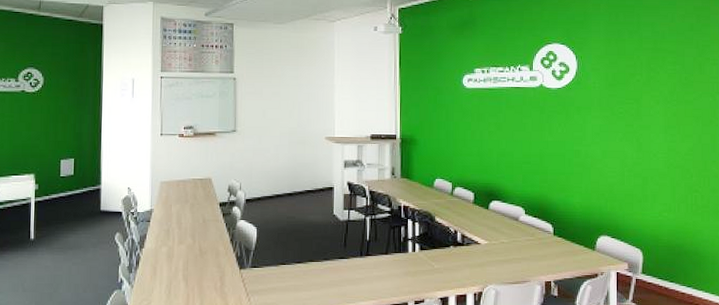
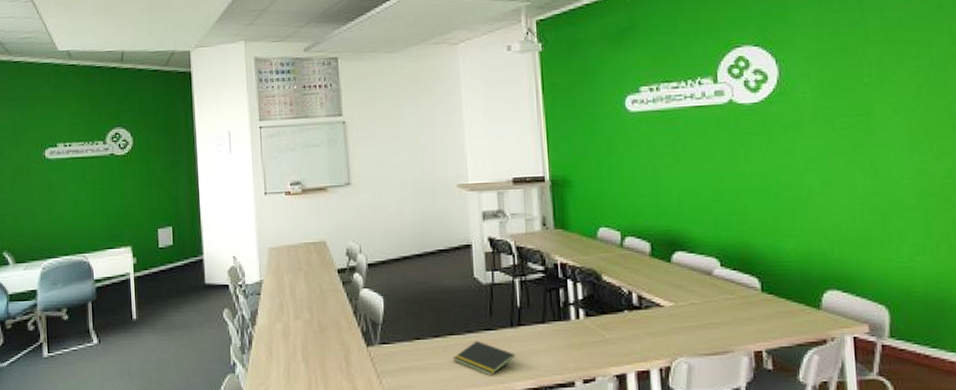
notepad: none [312,267,362,297] -> present [453,340,515,376]

